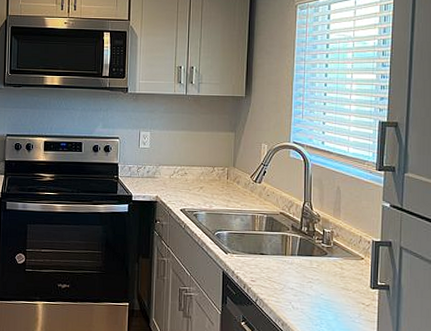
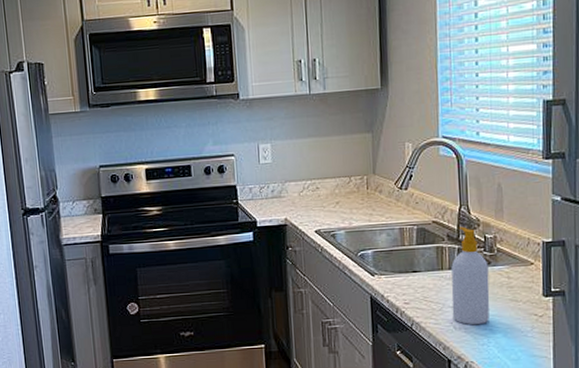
soap bottle: none [291,220,325,307] -> present [451,226,490,325]

